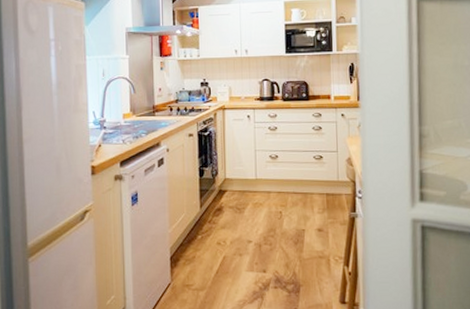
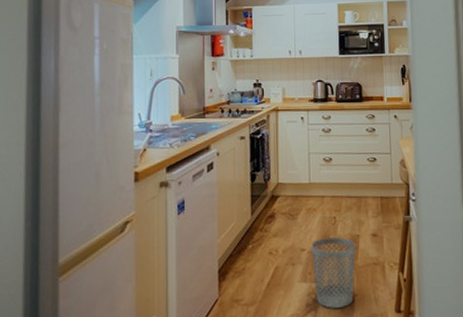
wastebasket: none [258,231,301,296] -> present [311,237,356,308]

